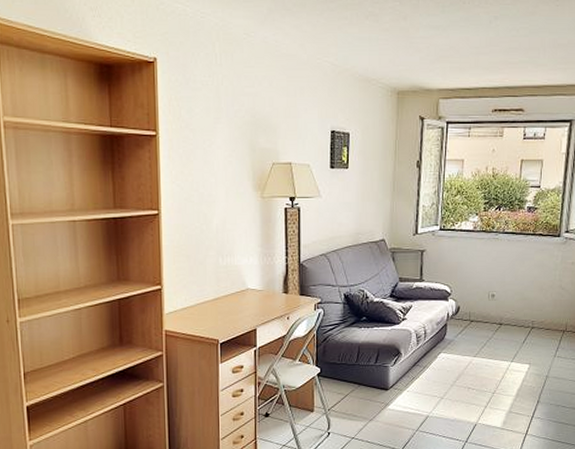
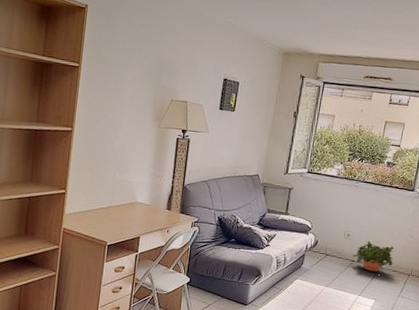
potted plant: none [500,299,545,335] -> present [353,241,395,275]

